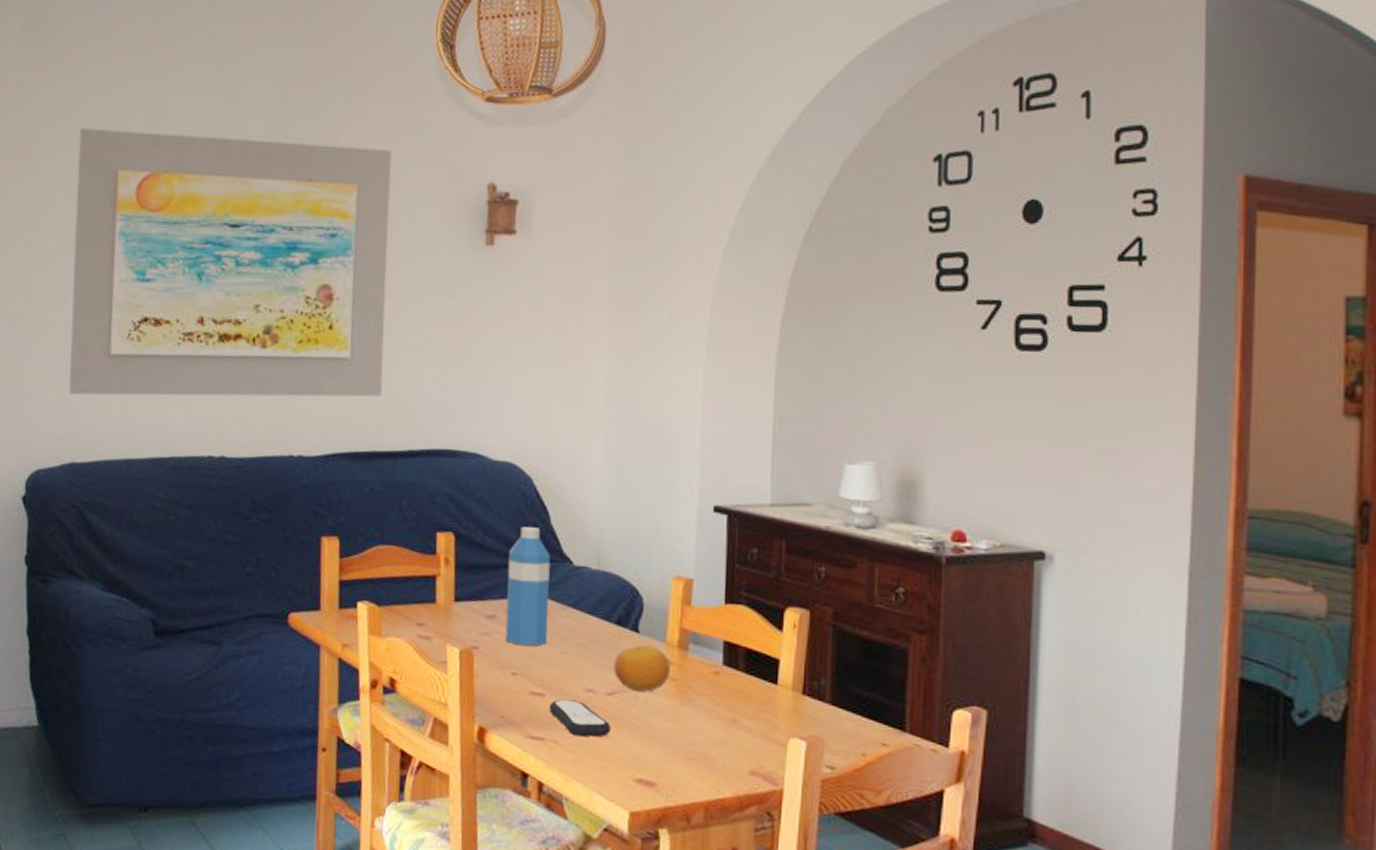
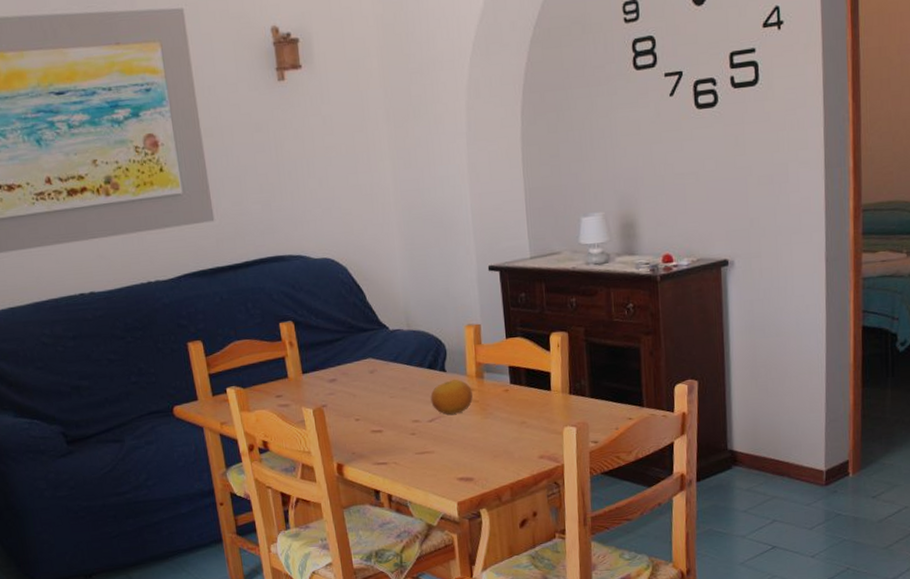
water bottle: present [505,527,551,646] -> none [338,306,379,398]
remote control: present [549,699,611,737] -> none [387,430,435,456]

